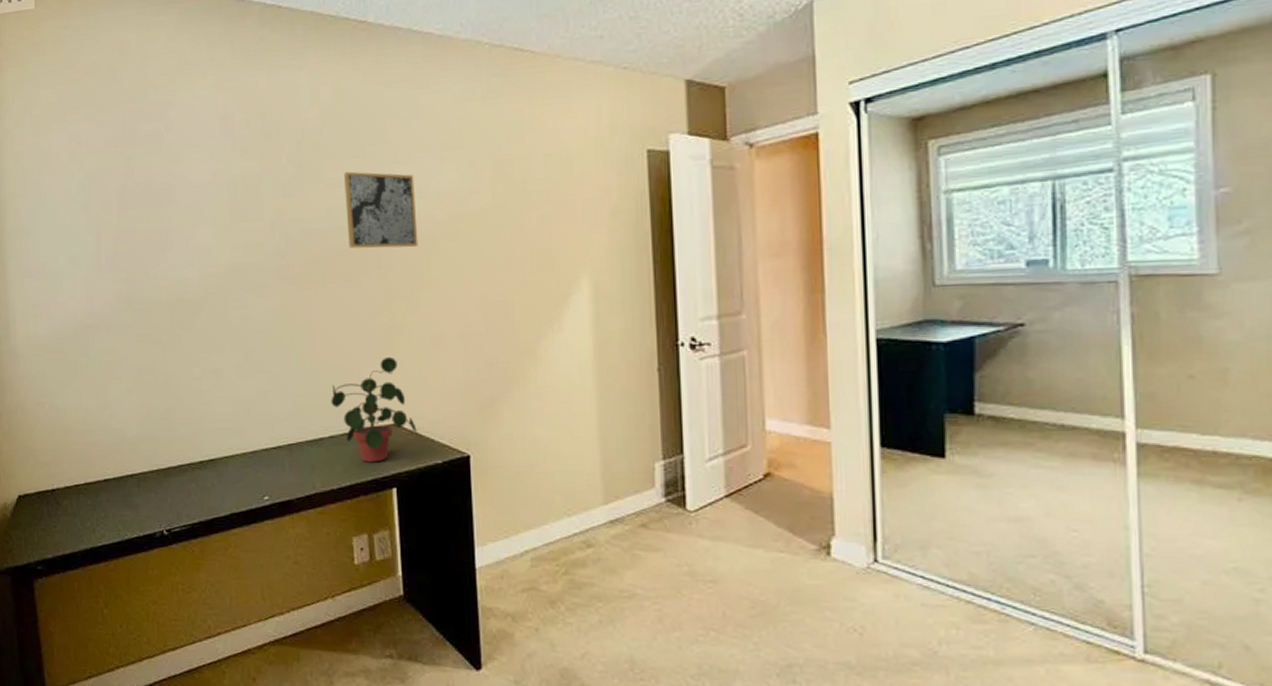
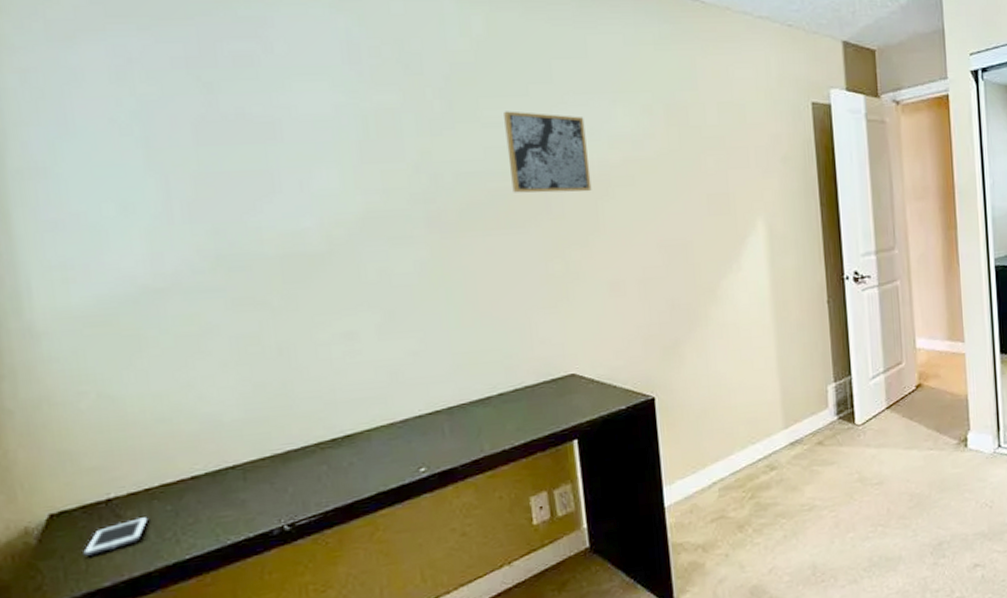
cell phone: none [37,507,76,532] -> present [83,517,149,556]
potted plant: present [331,356,417,463] -> none [498,305,598,417]

